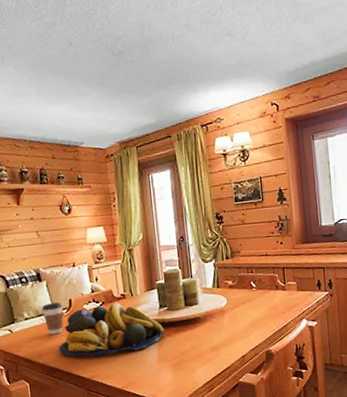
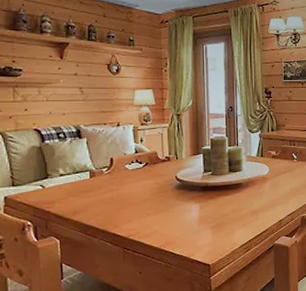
coffee cup: present [41,302,64,335] -> none [79,161,103,193]
fruit bowl: present [58,303,165,357] -> none [95,165,207,216]

